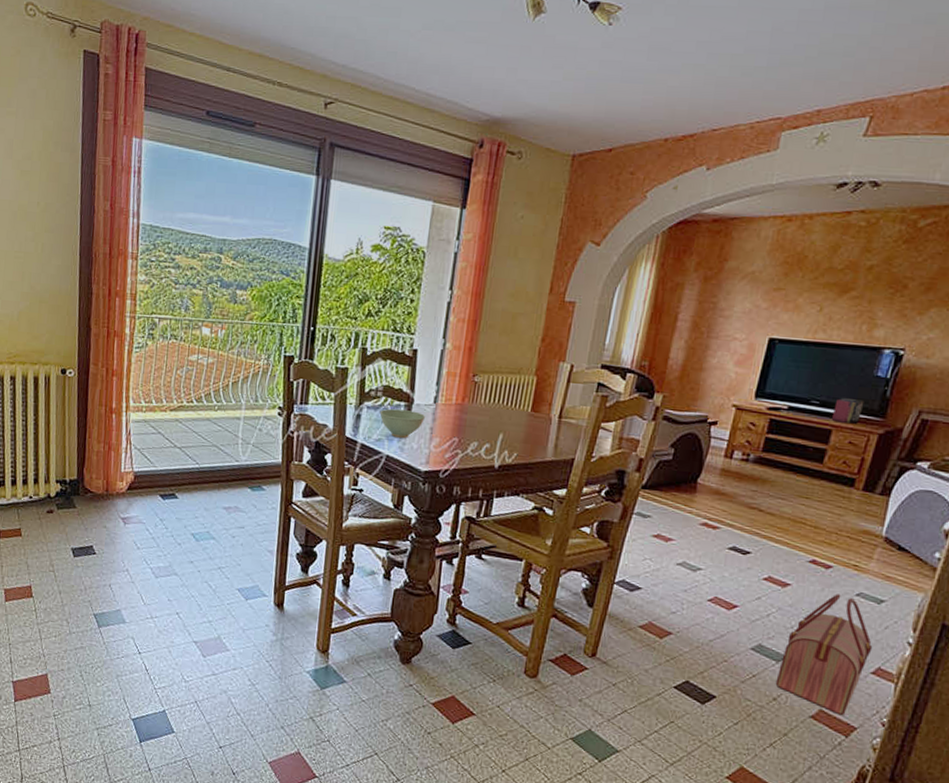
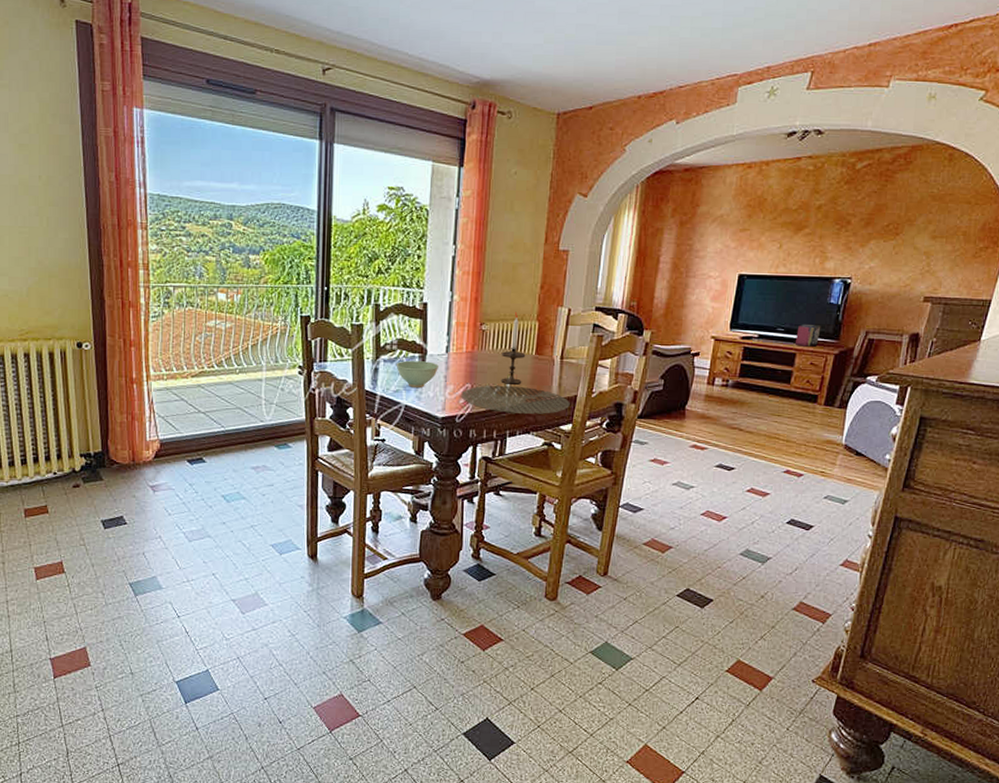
place mat: none [447,440,566,476] -> present [461,385,570,415]
candlestick: none [491,364,521,443] -> present [501,311,526,386]
handbag: present [775,594,873,716] -> none [762,498,840,605]

